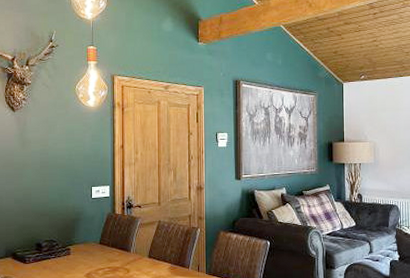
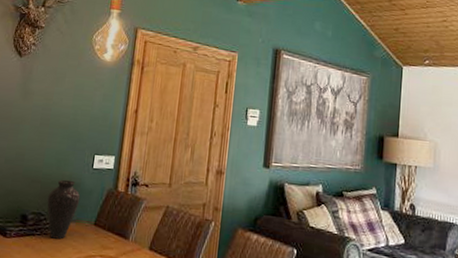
vase: none [56,210,85,259] -> present [47,179,81,239]

